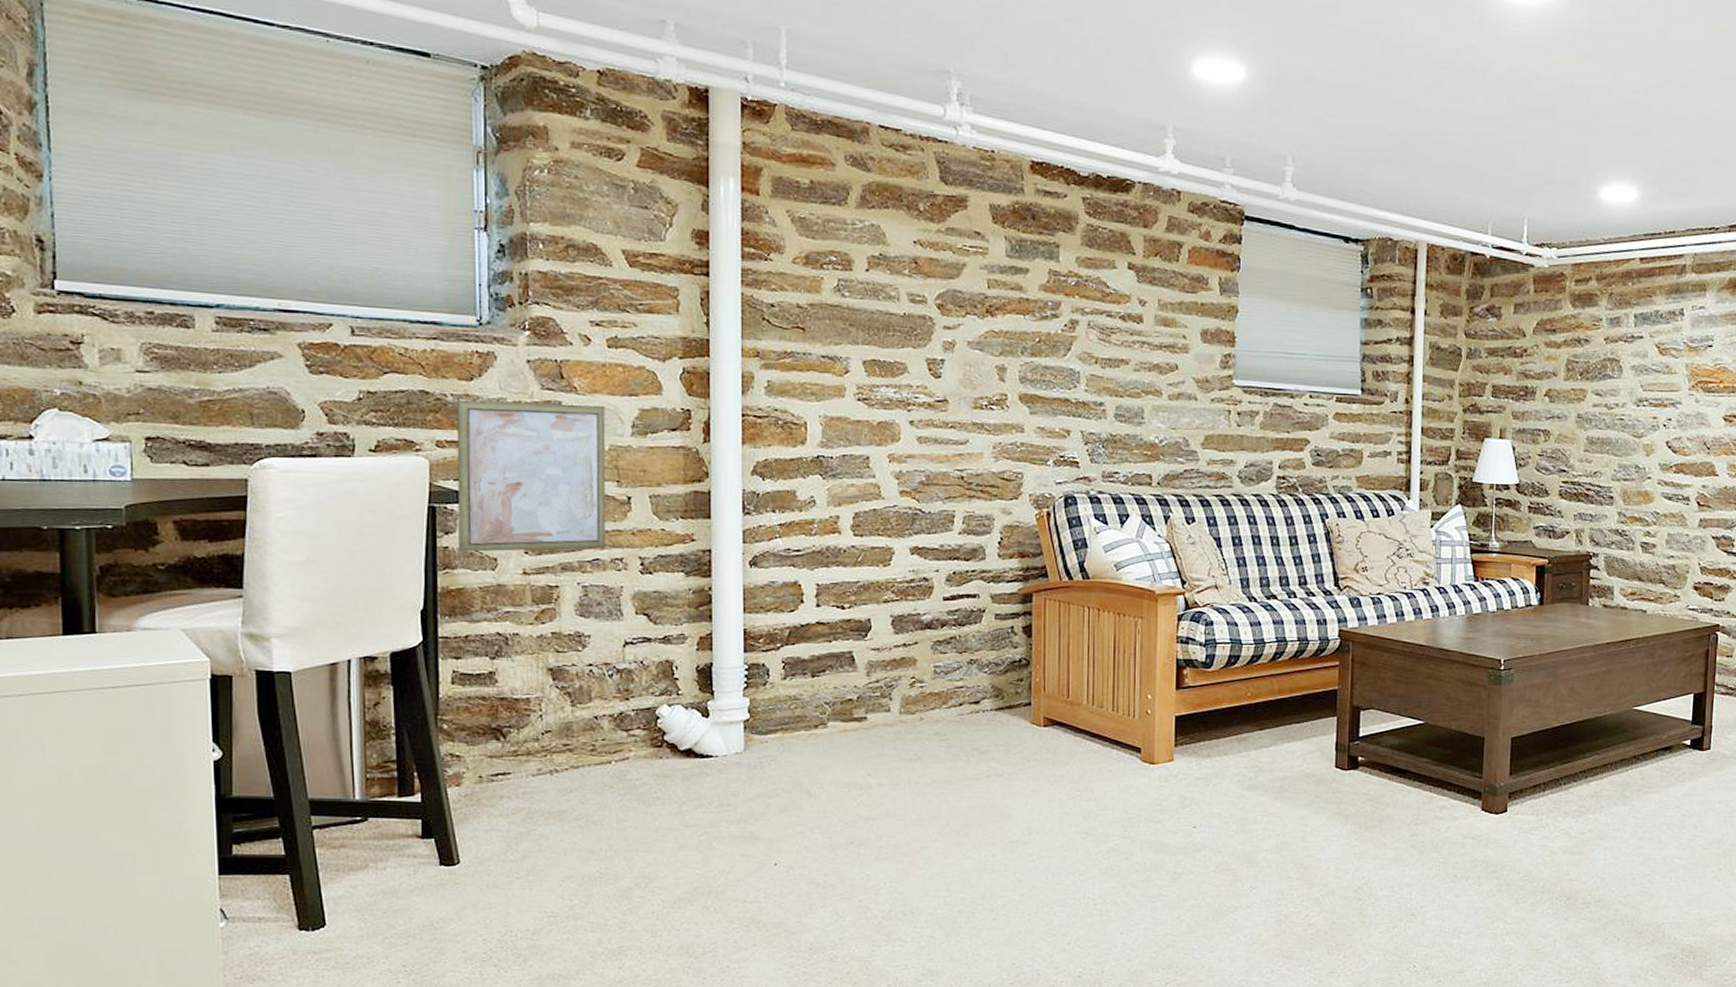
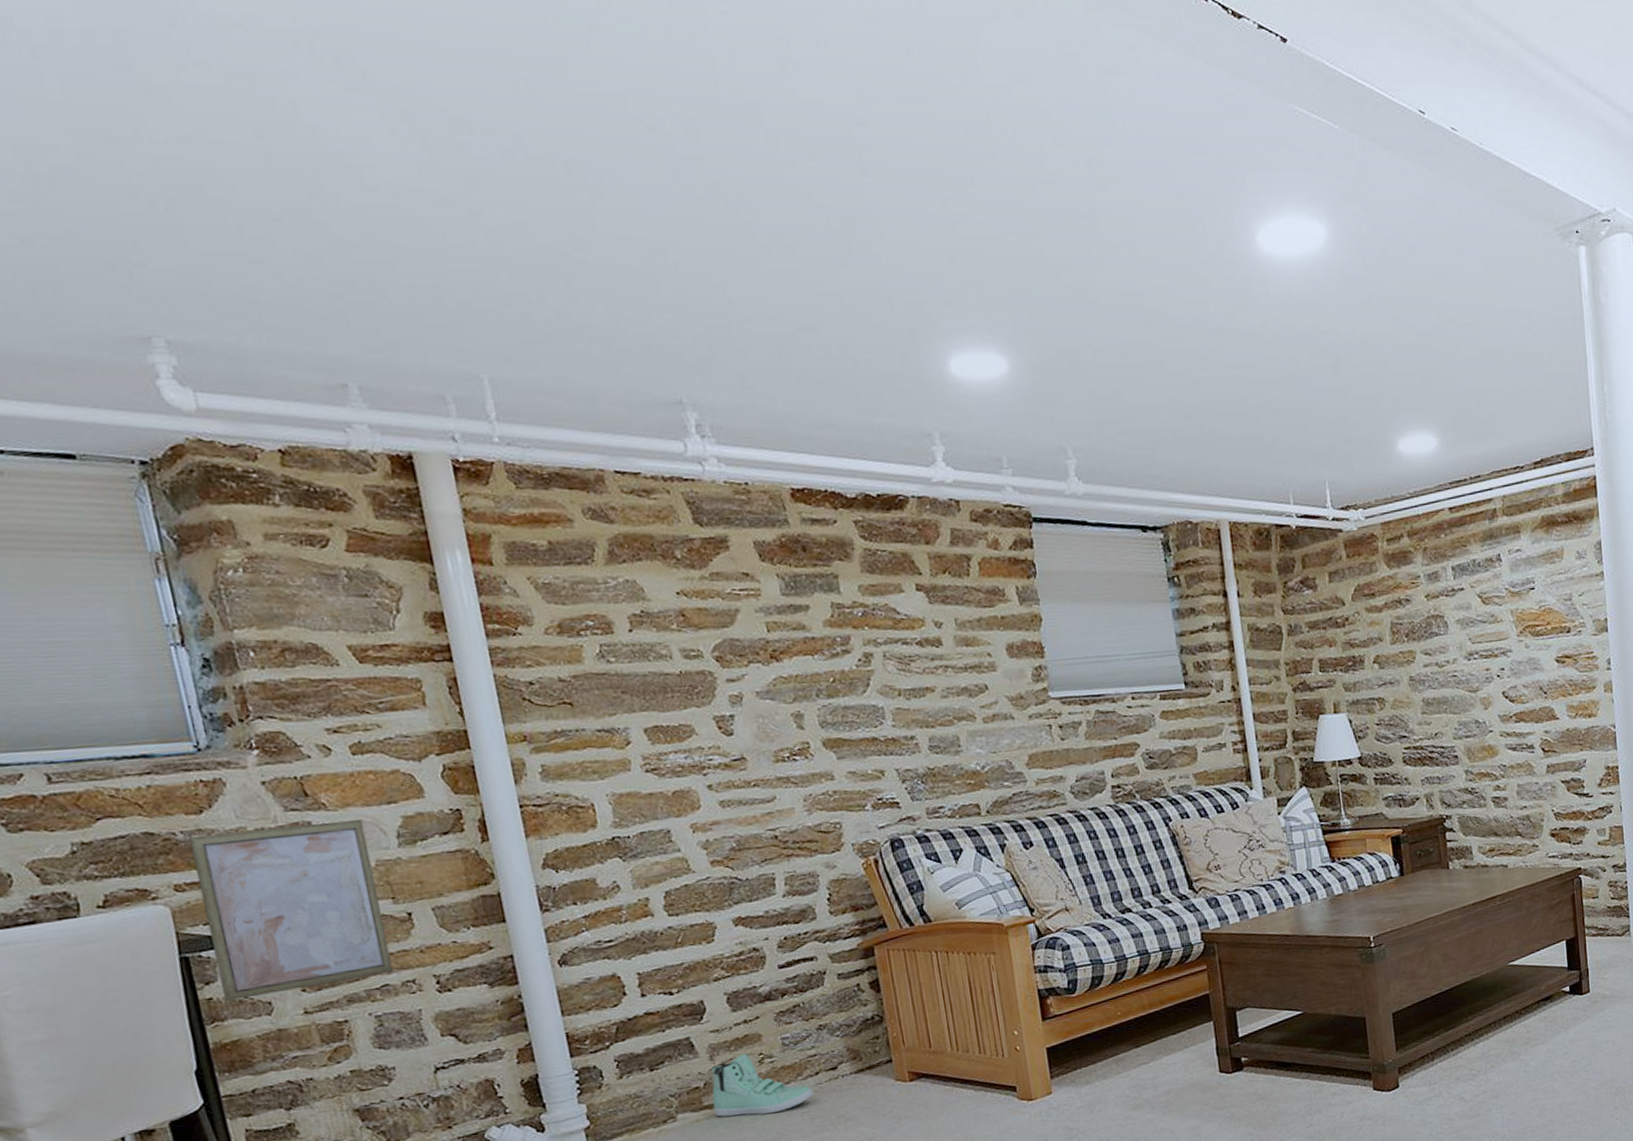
sneaker: none [861,675,955,736] -> present [712,1053,815,1117]

